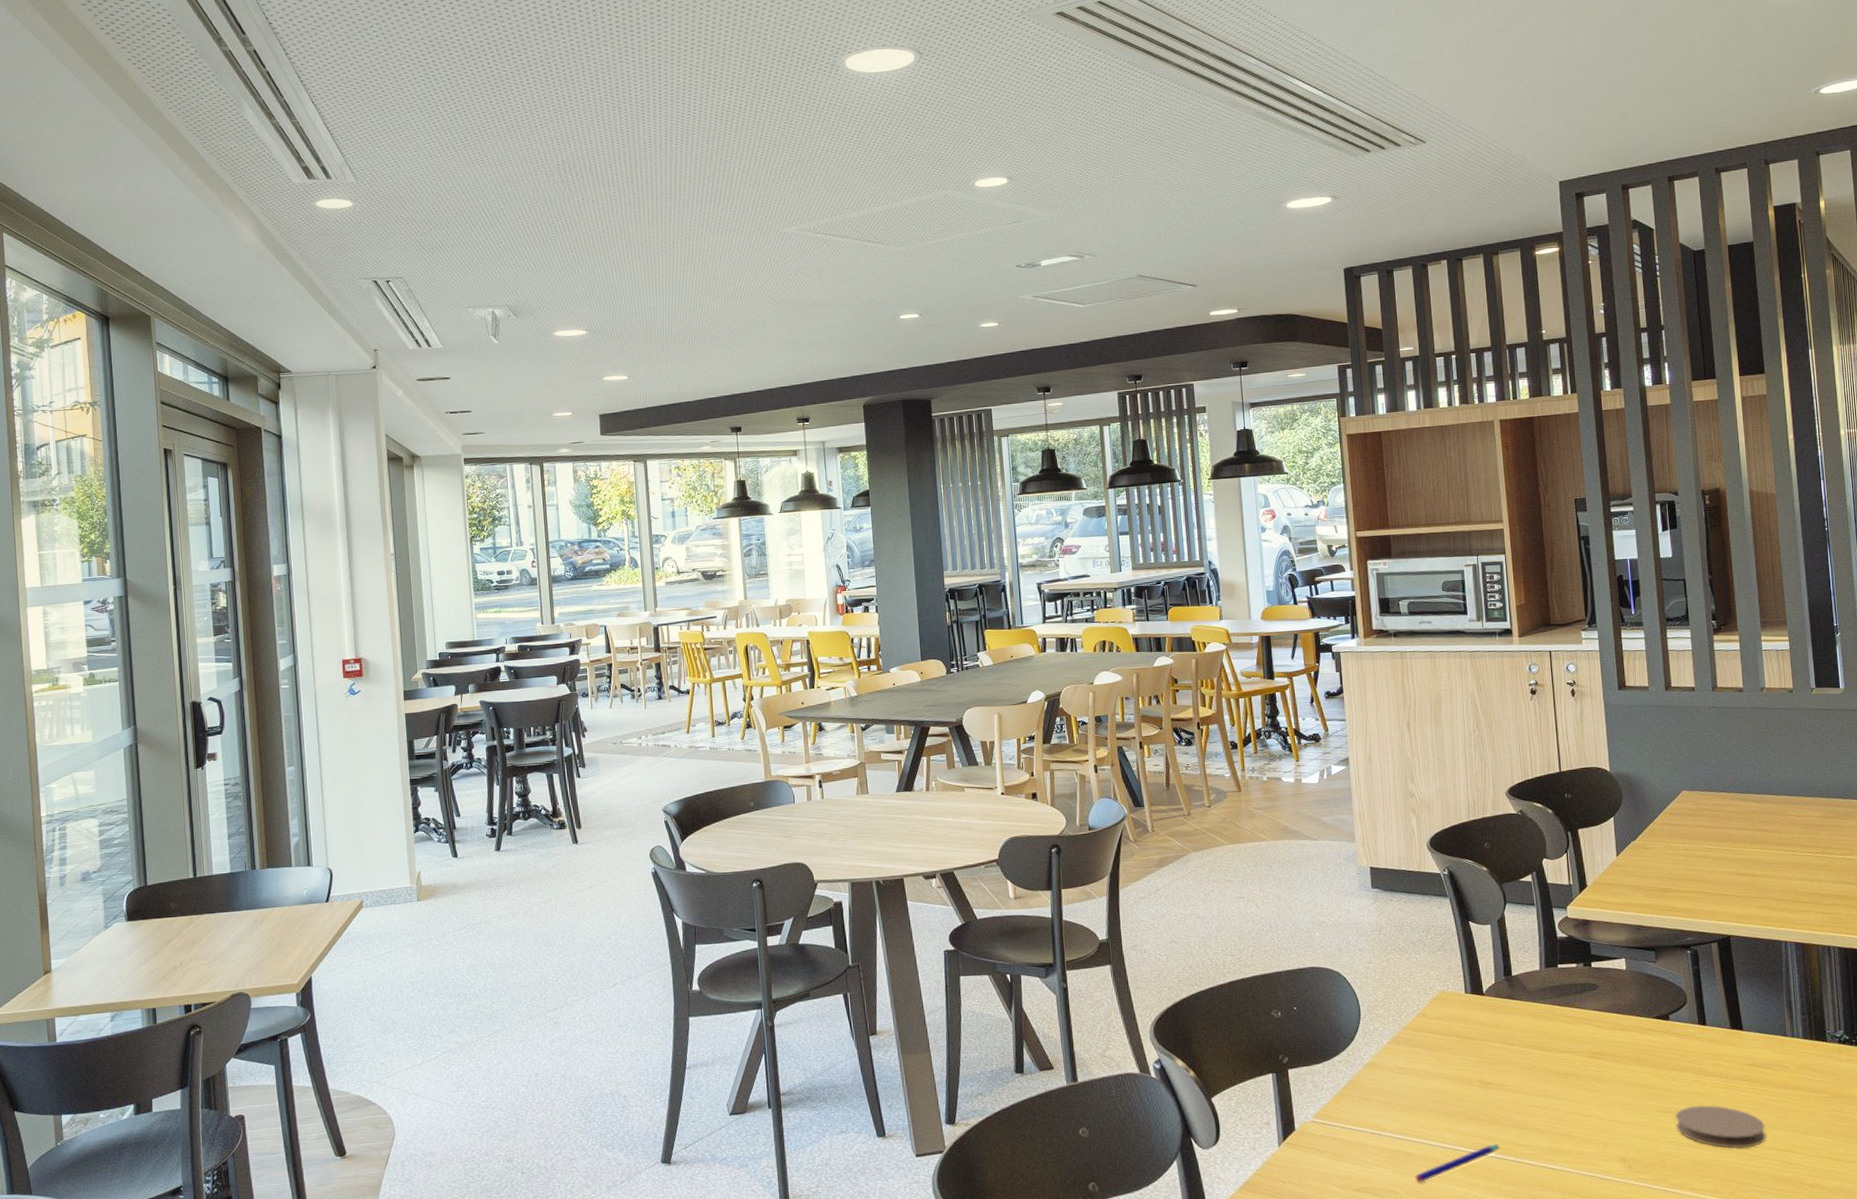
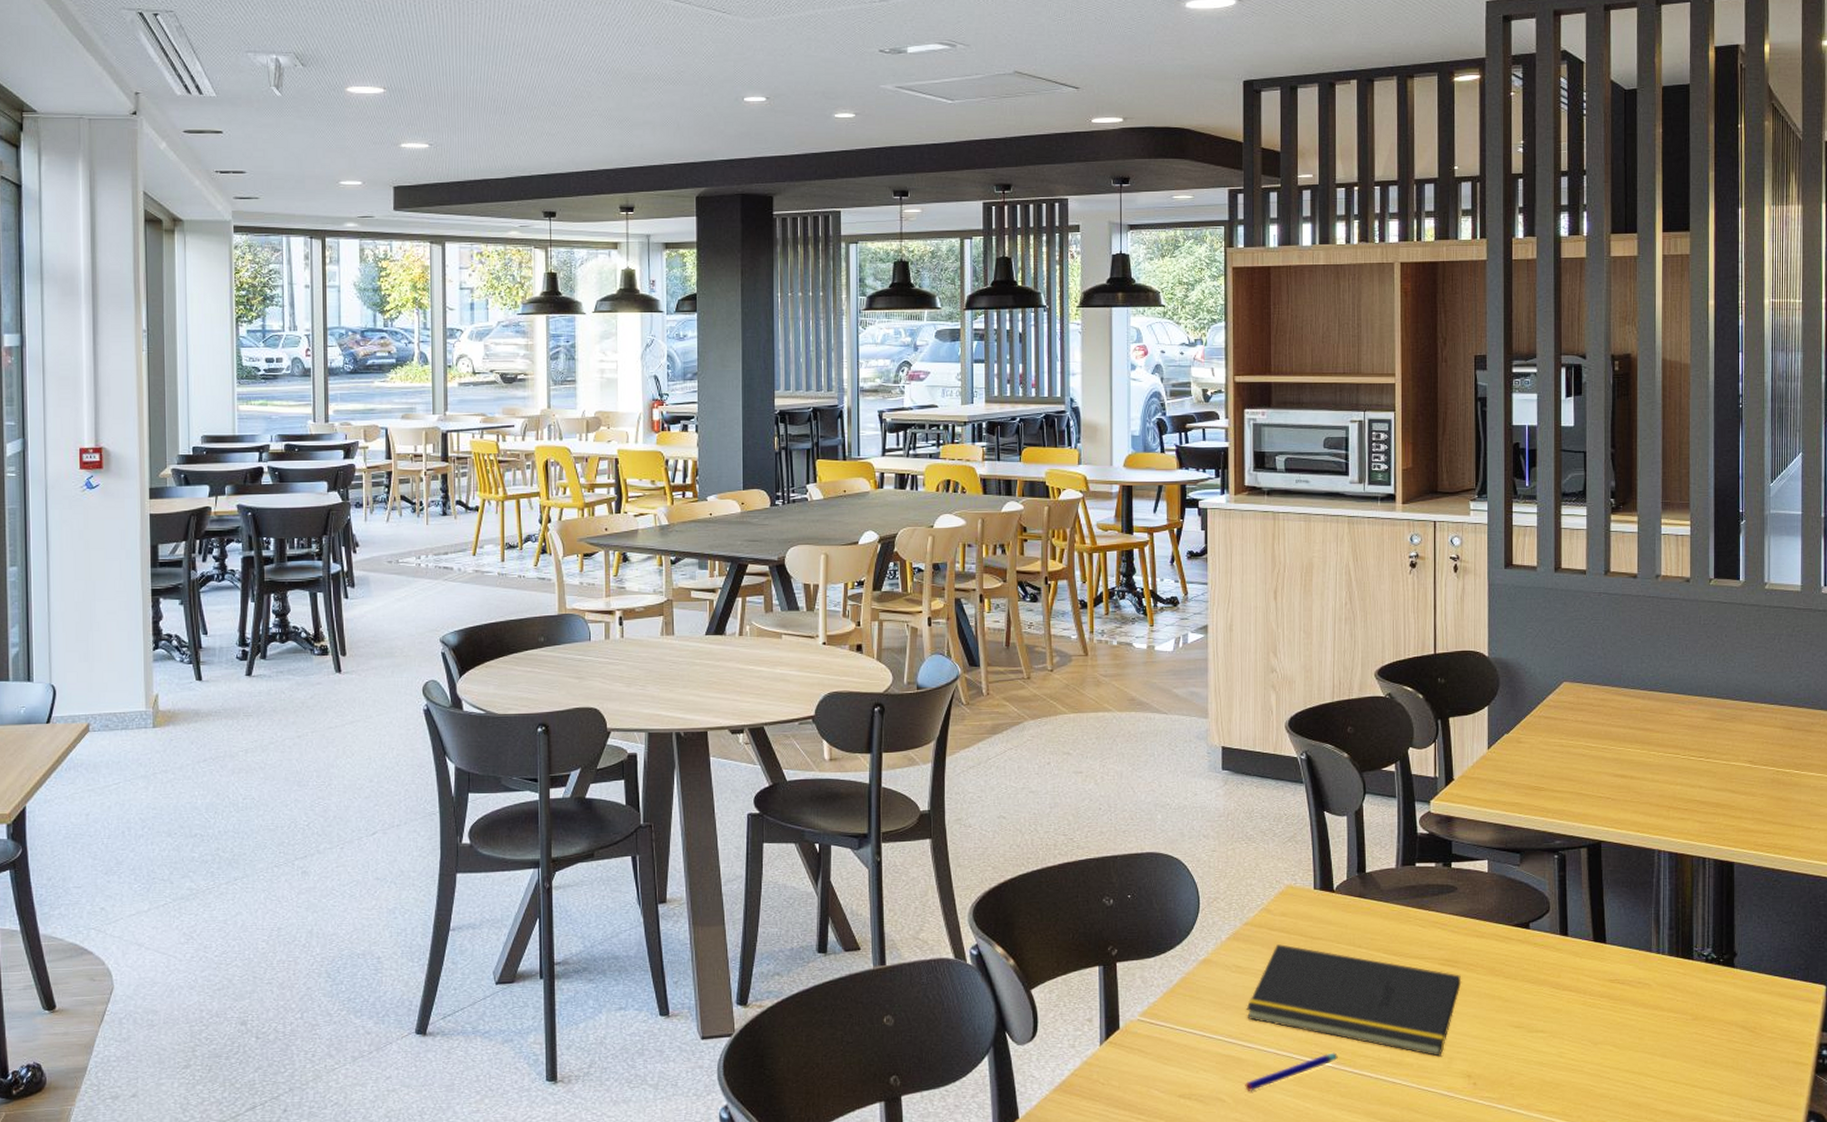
notepad: none [1410,1045,1610,1143] -> present [1246,944,1462,1057]
coaster: present [1676,1105,1766,1148] -> none [1528,1021,1621,1069]

